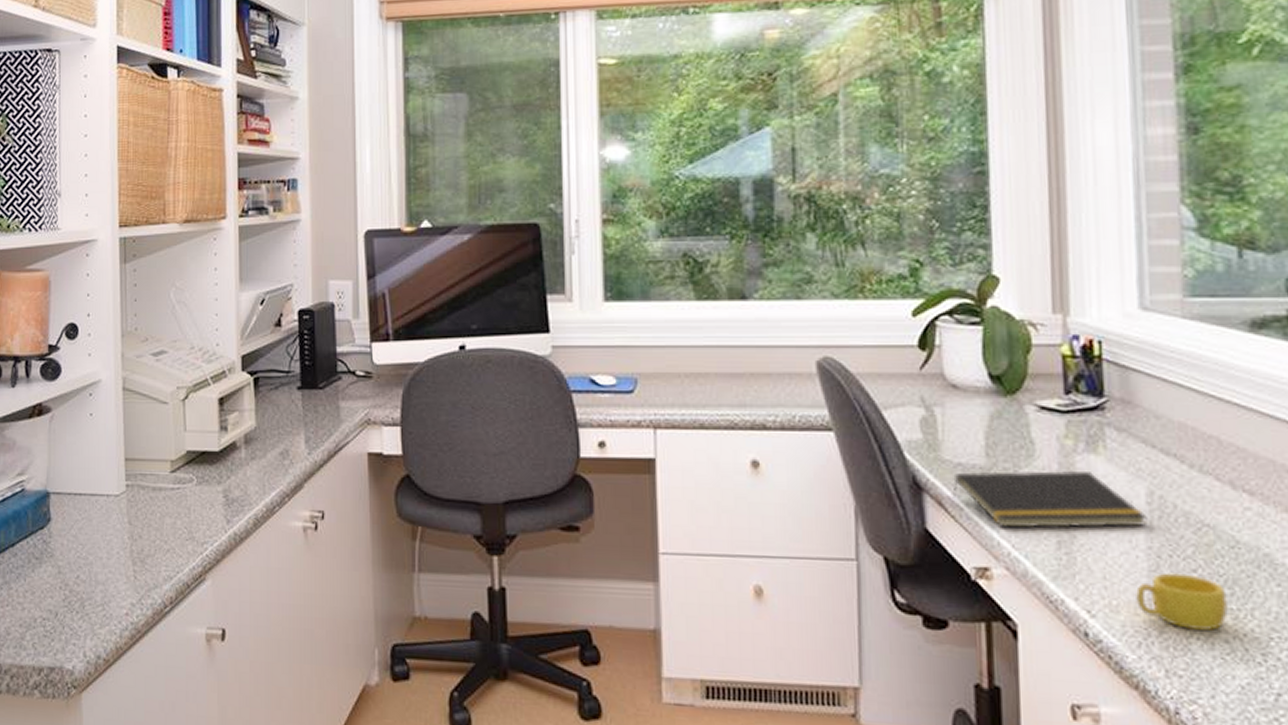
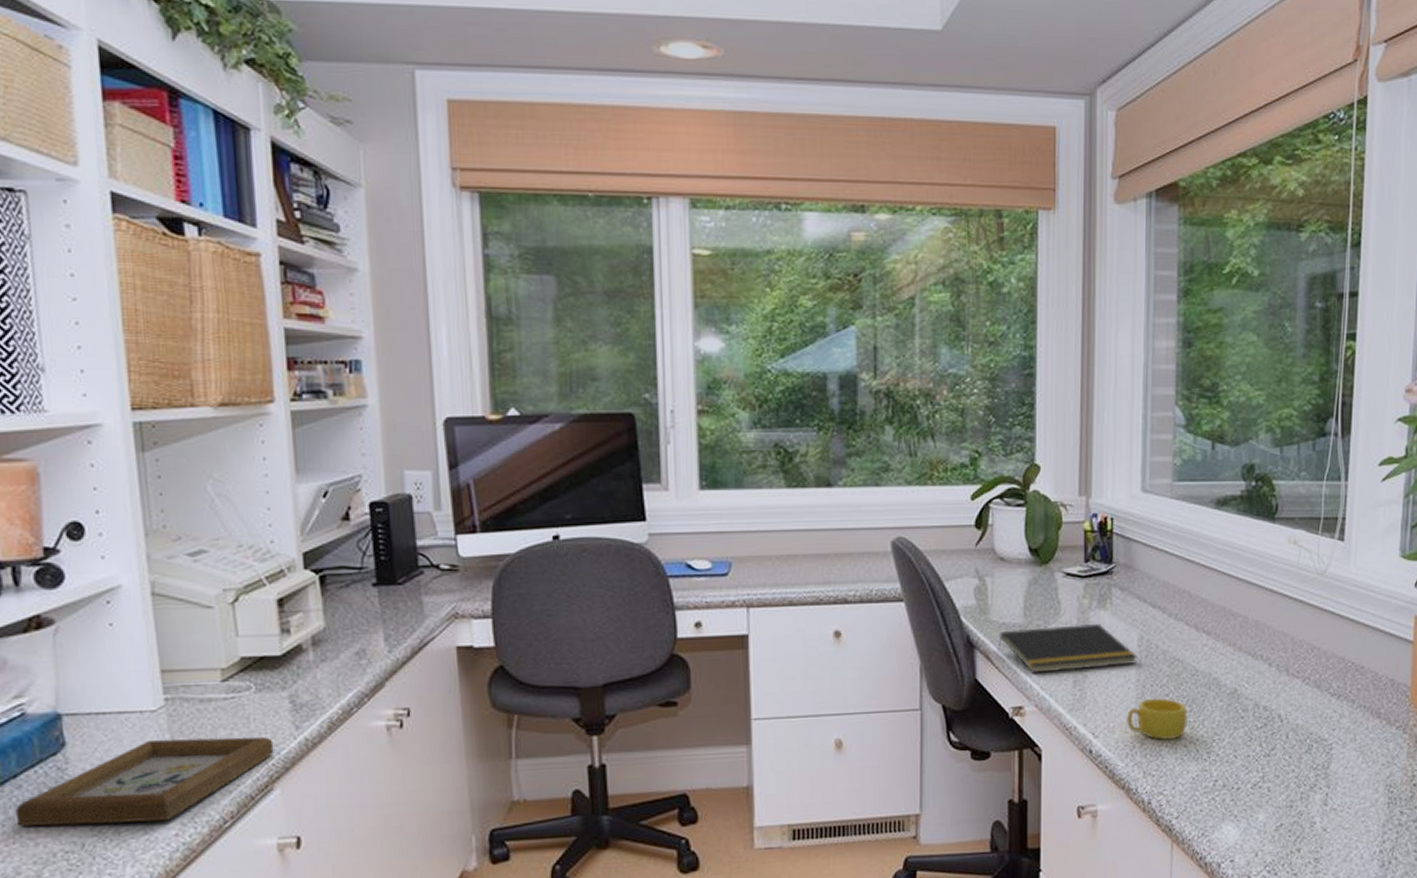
picture frame: none [10,522,208,600] -> present [15,737,274,826]

